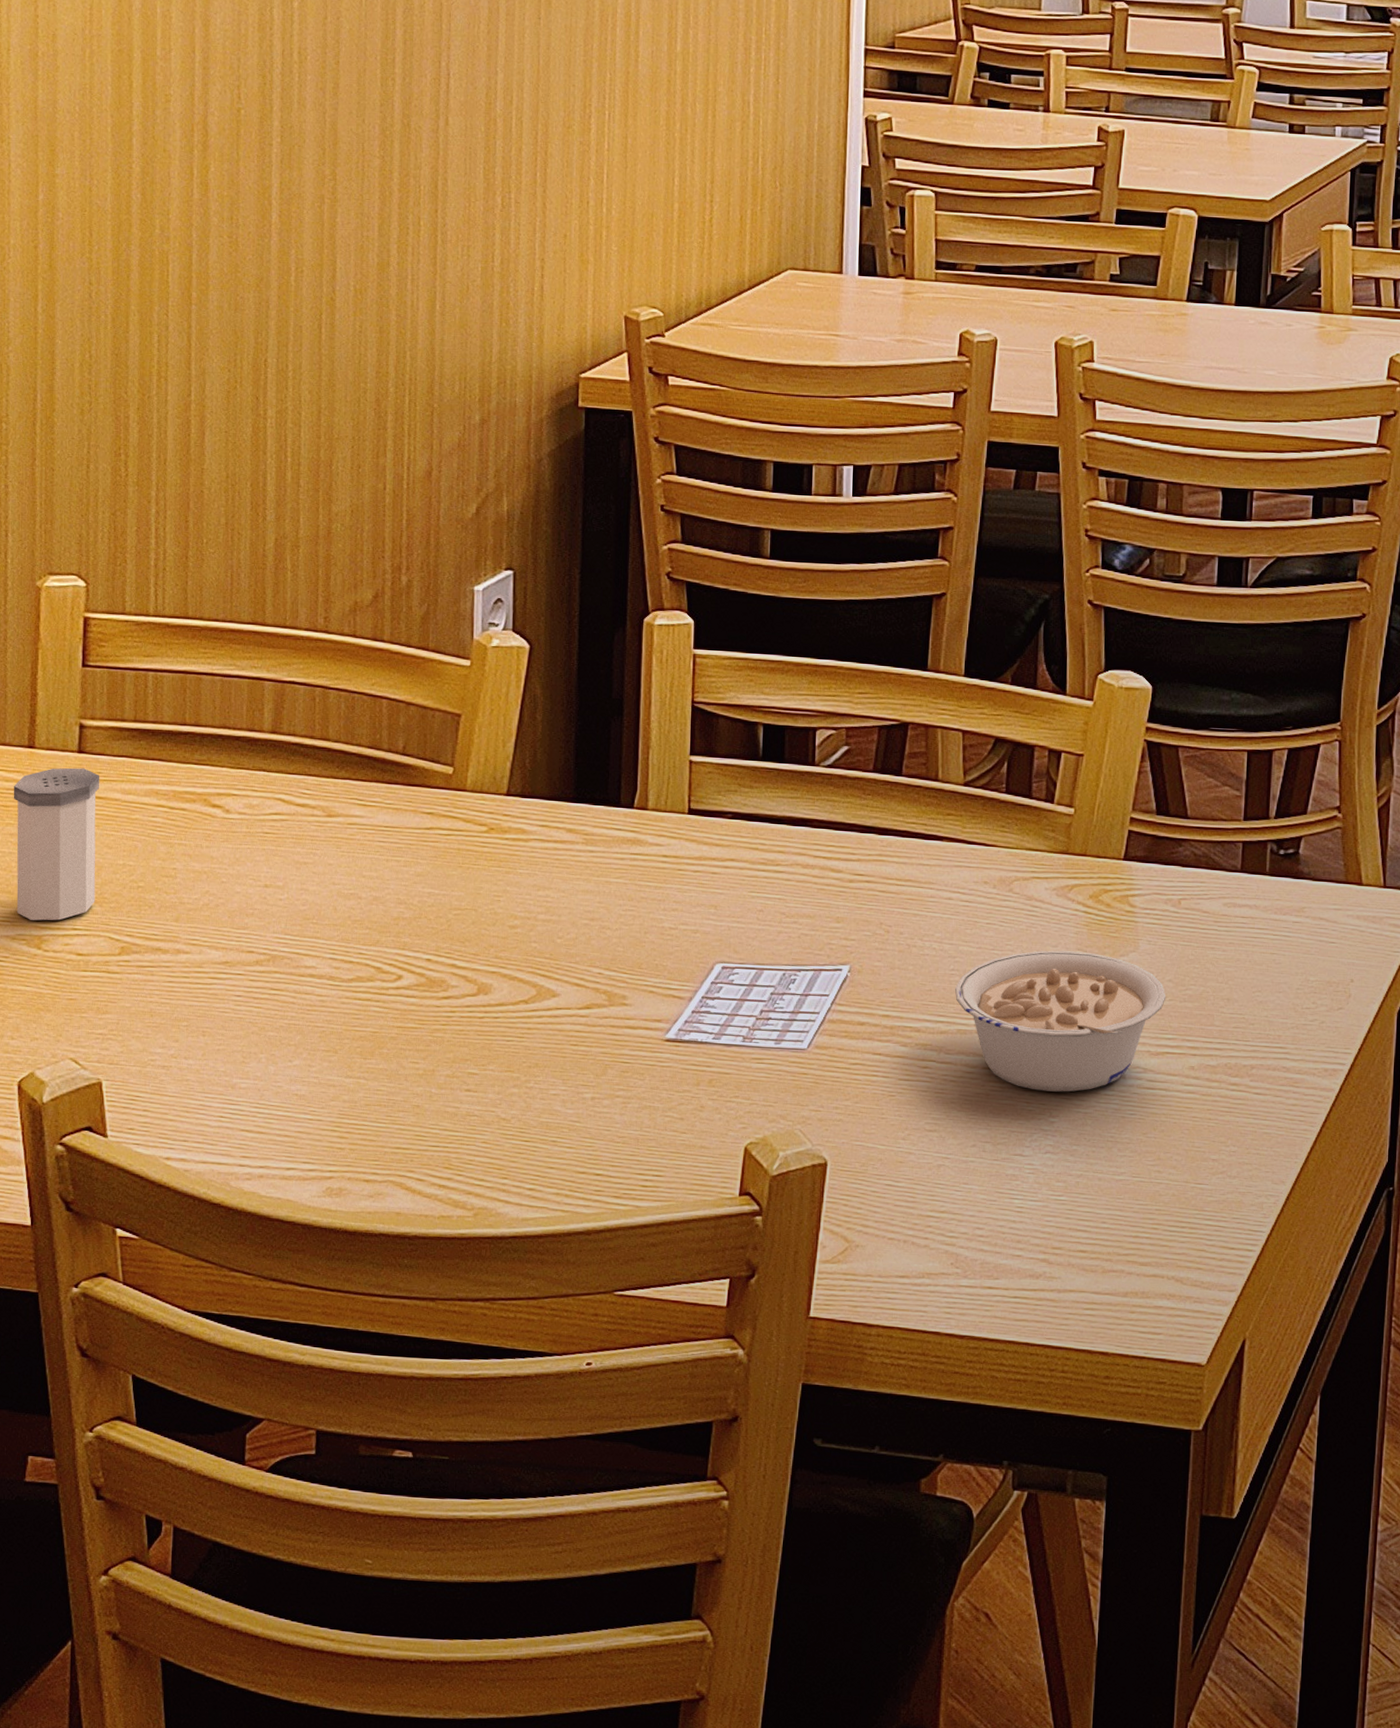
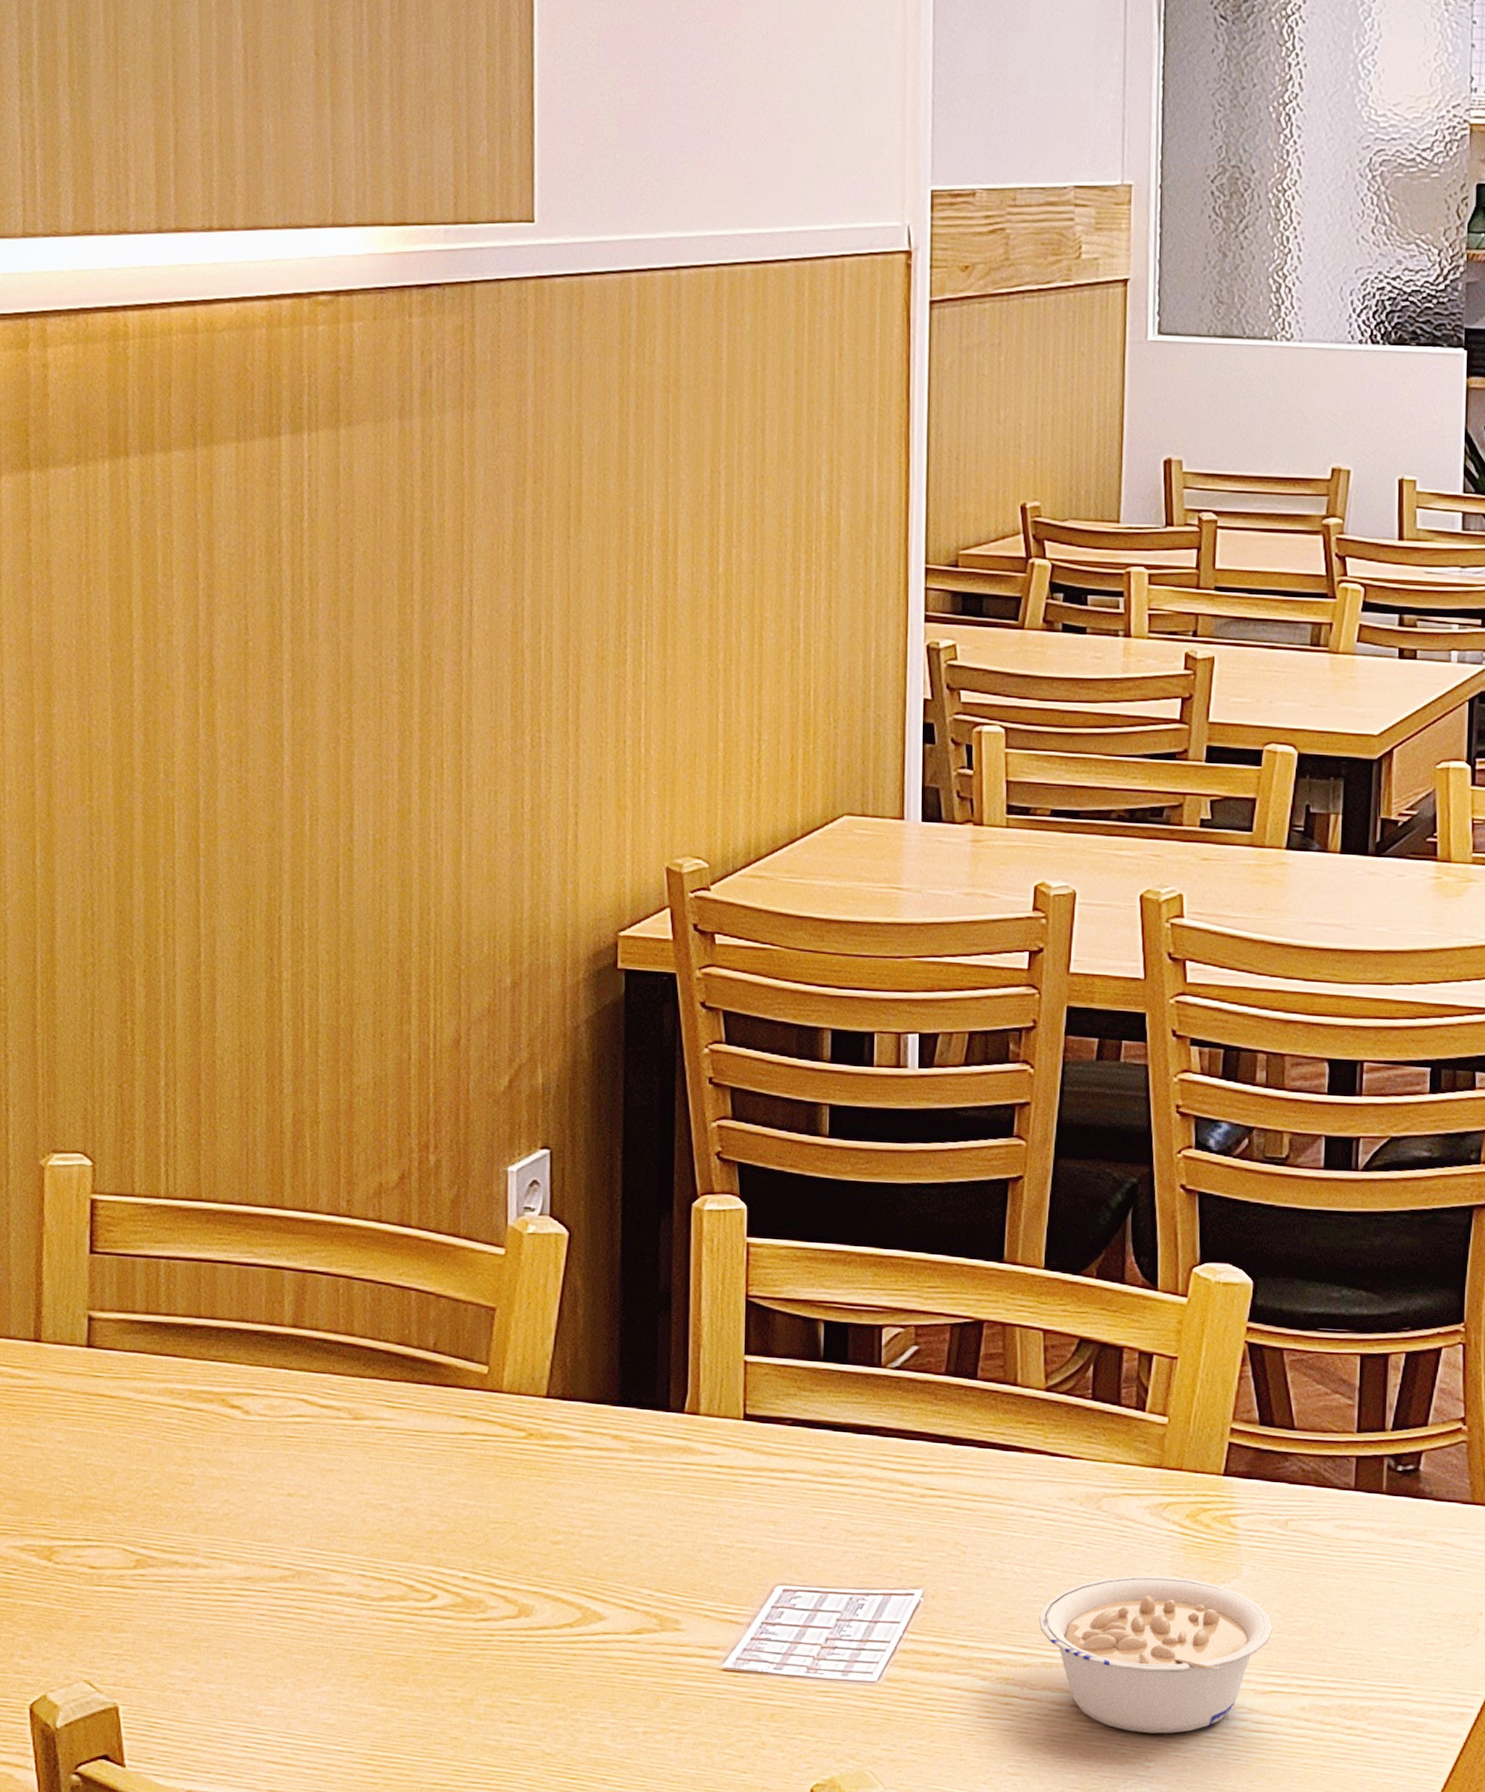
salt shaker: present [13,767,100,921] -> none [19,1363,111,1530]

